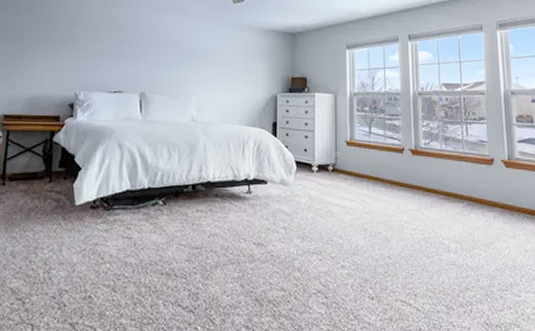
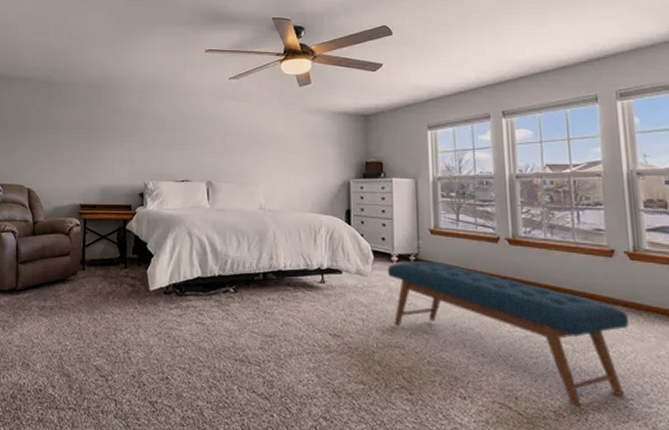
bench: none [308,170,505,299] -> present [387,260,630,407]

